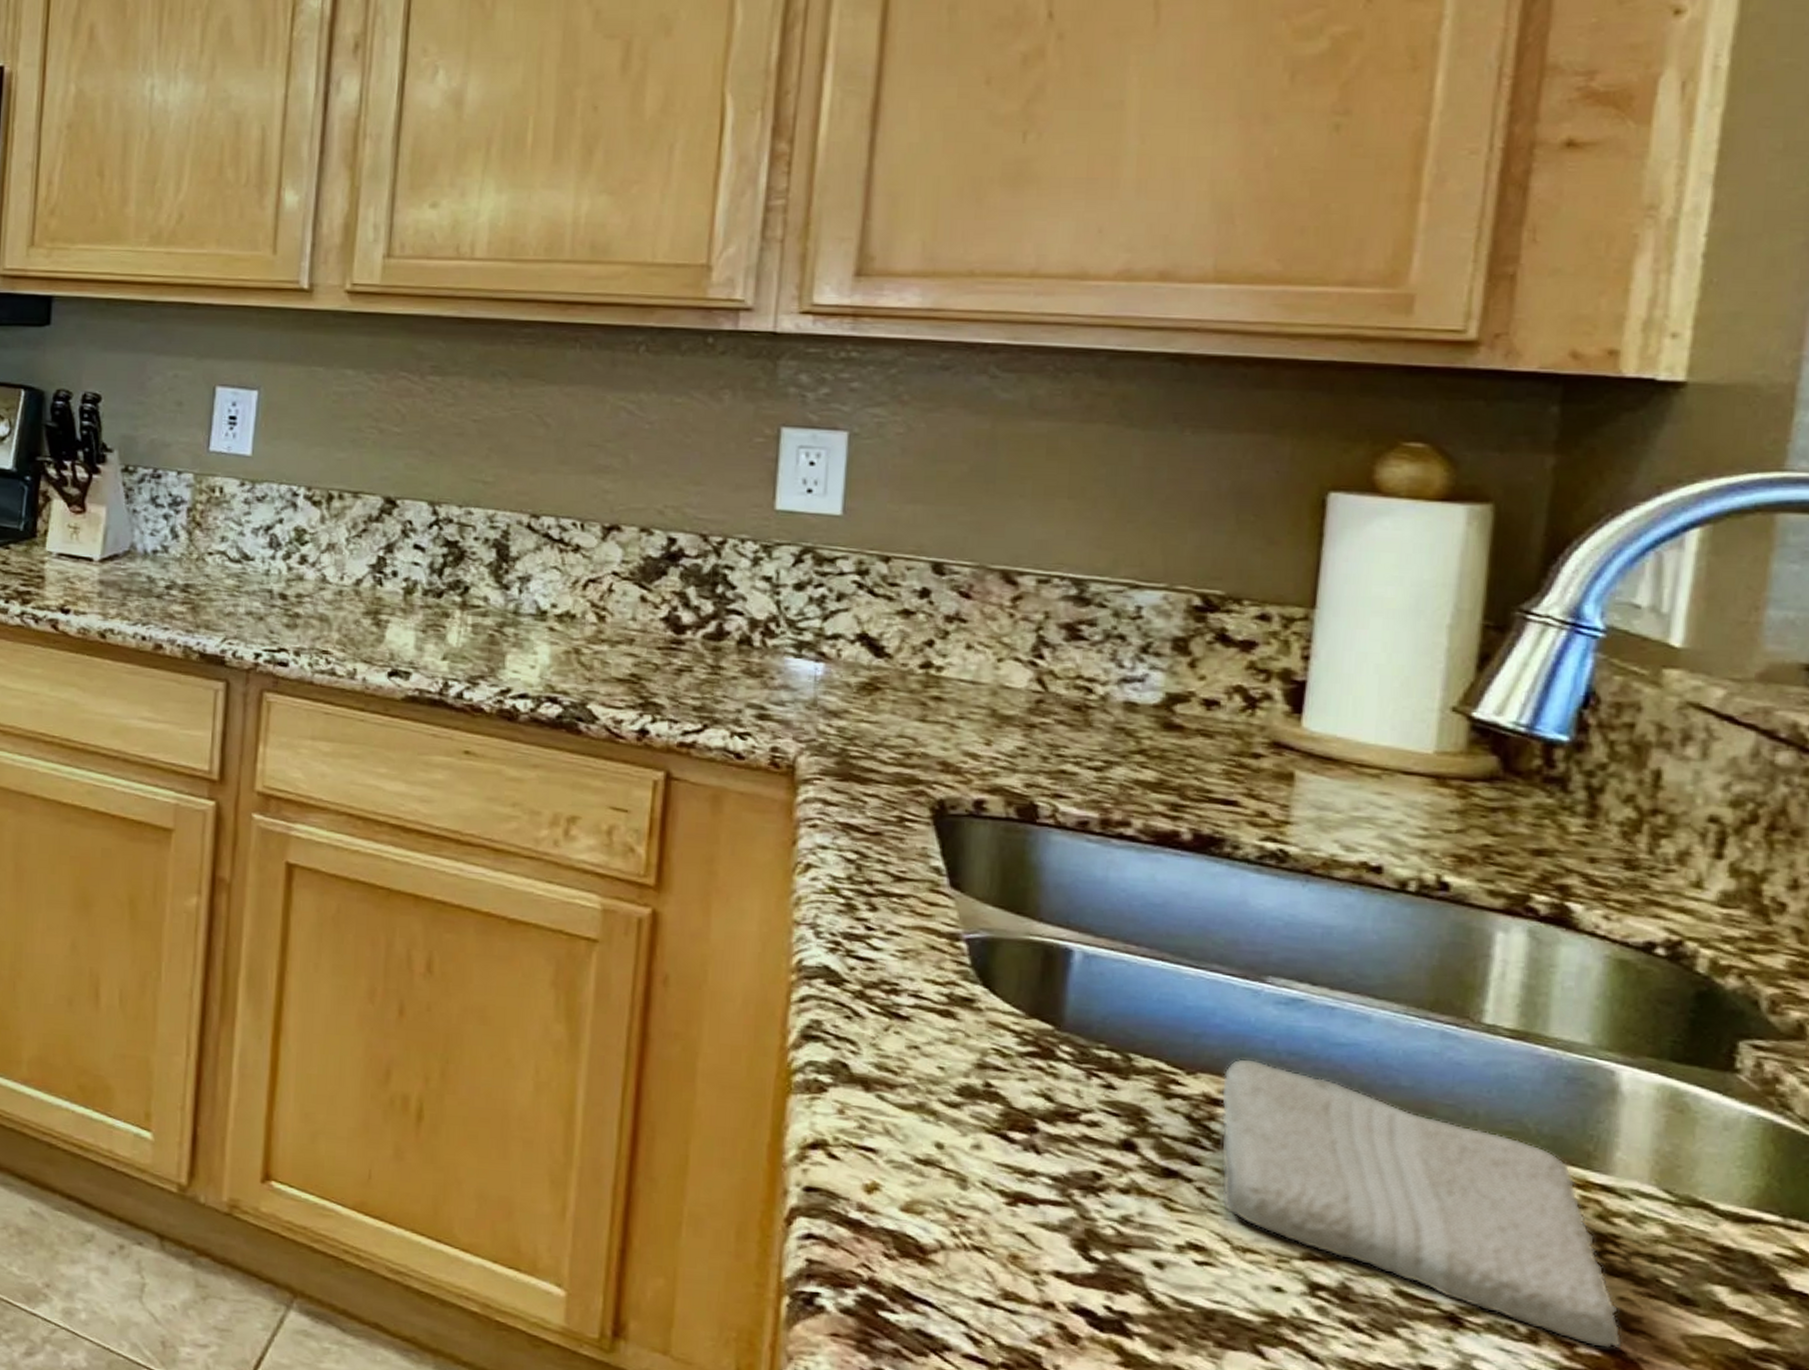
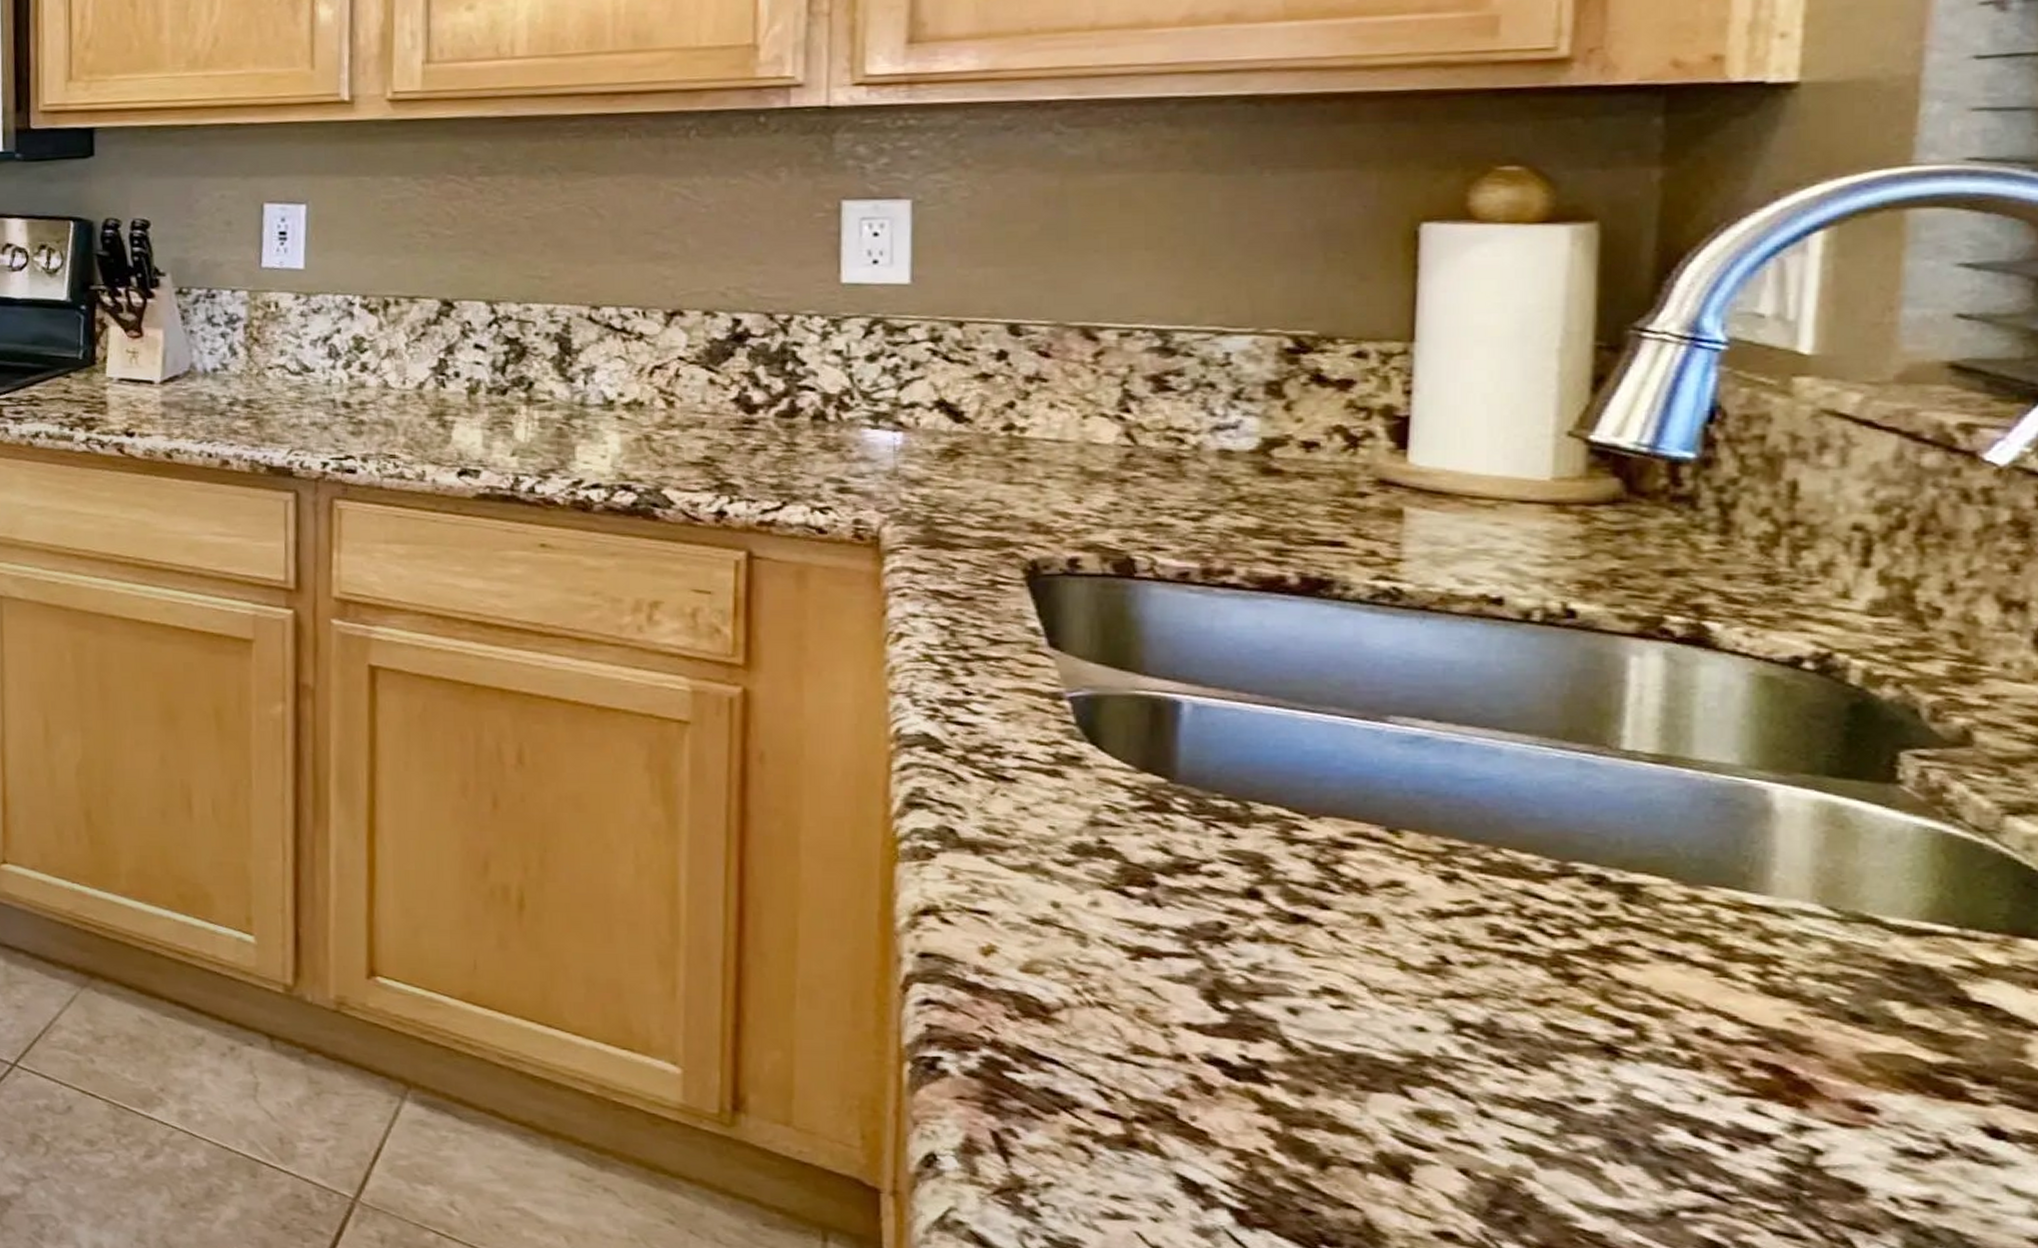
washcloth: present [1220,1058,1622,1349] -> none [1347,799,1793,1072]

